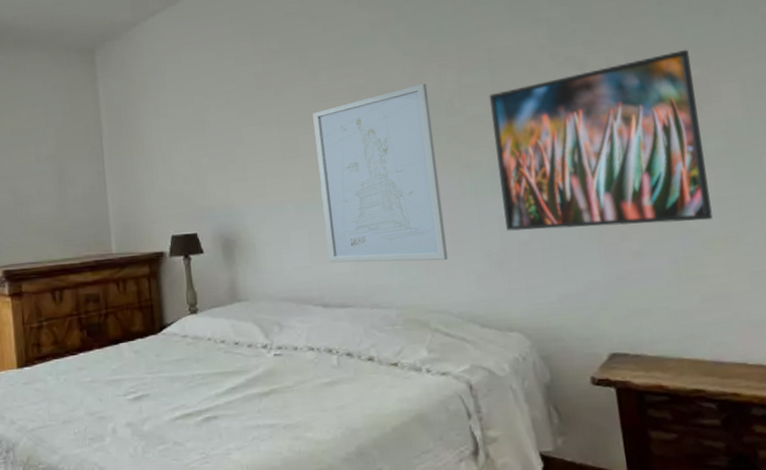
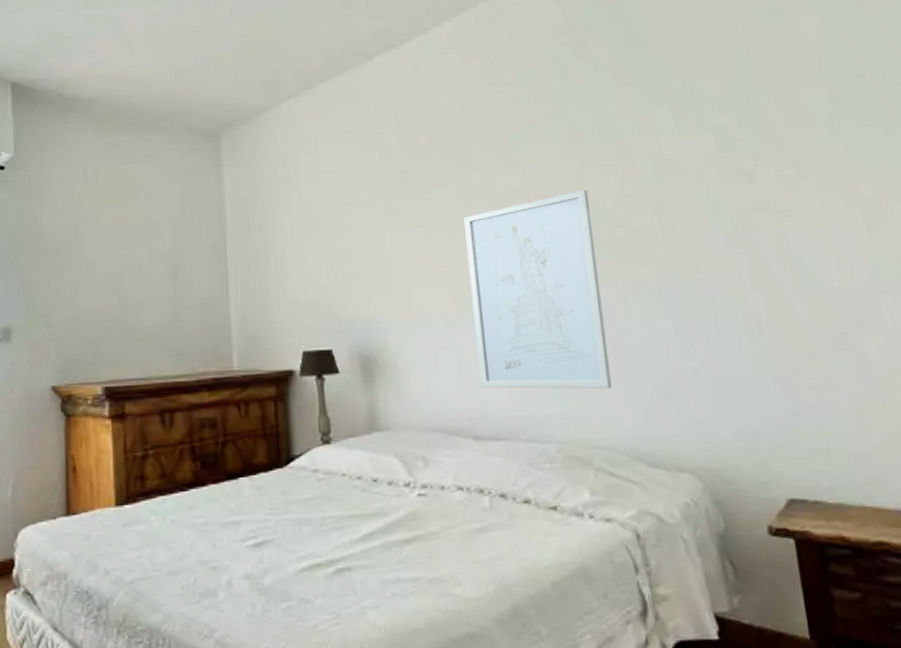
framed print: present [488,49,713,231] -> none [654,166,891,358]

